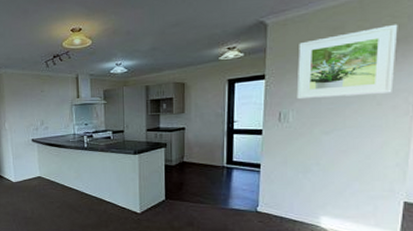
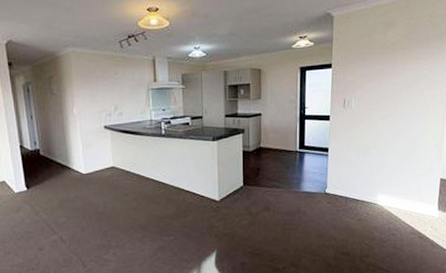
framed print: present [296,24,398,100] -> none [358,23,435,88]

